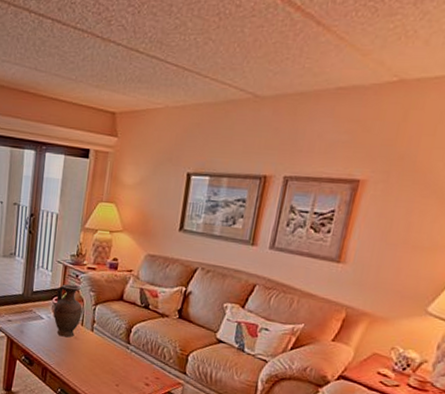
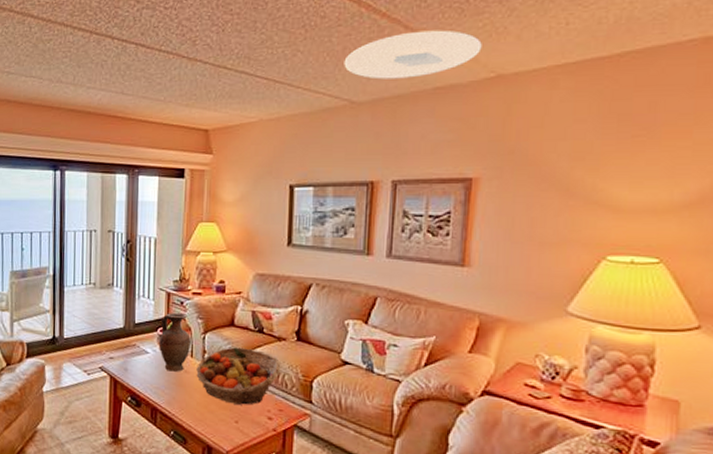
fruit basket: none [85,319,162,371] -> present [196,347,281,405]
ceiling light: none [252,28,390,76] -> present [344,30,482,79]

